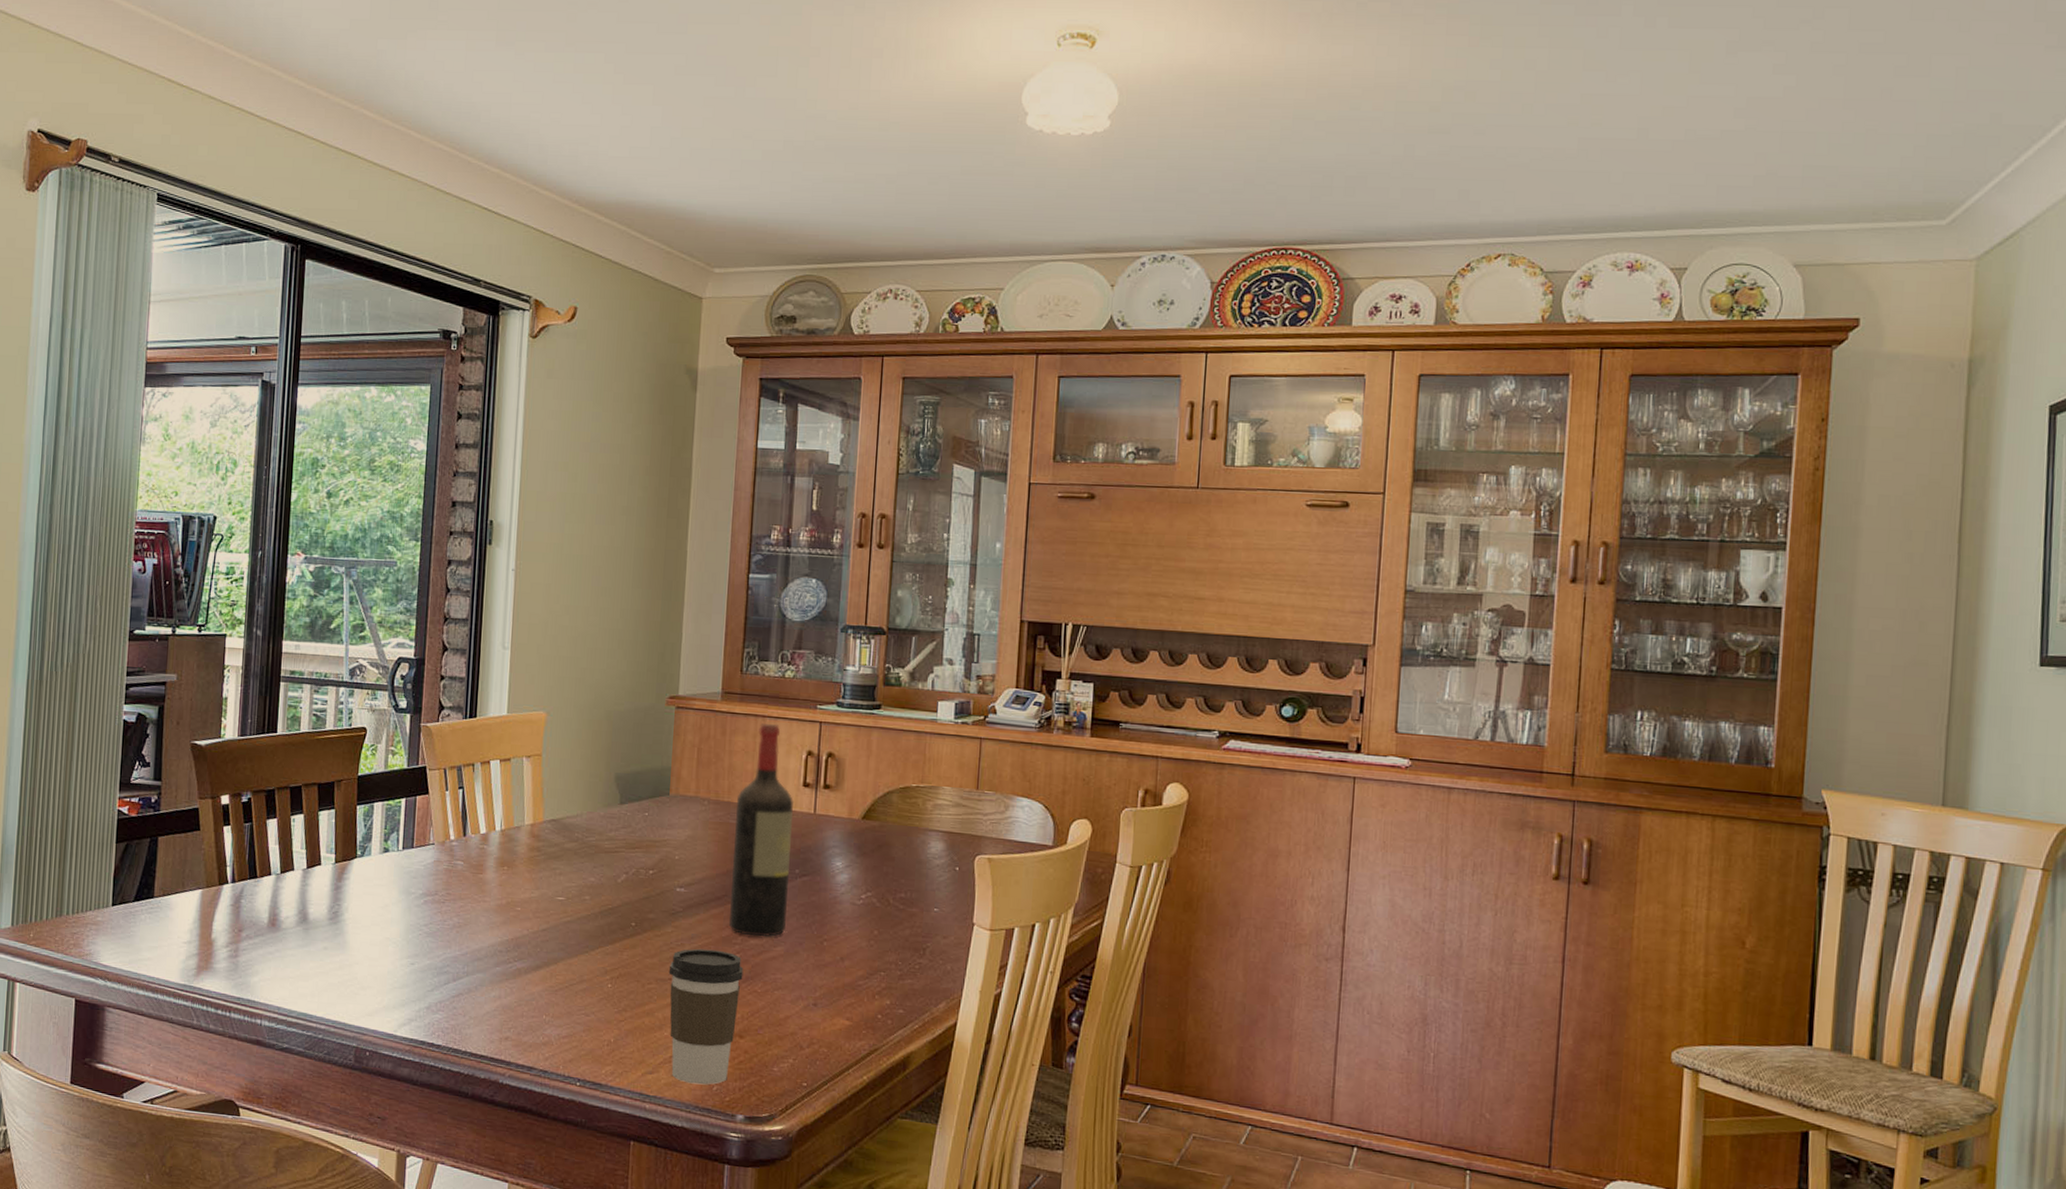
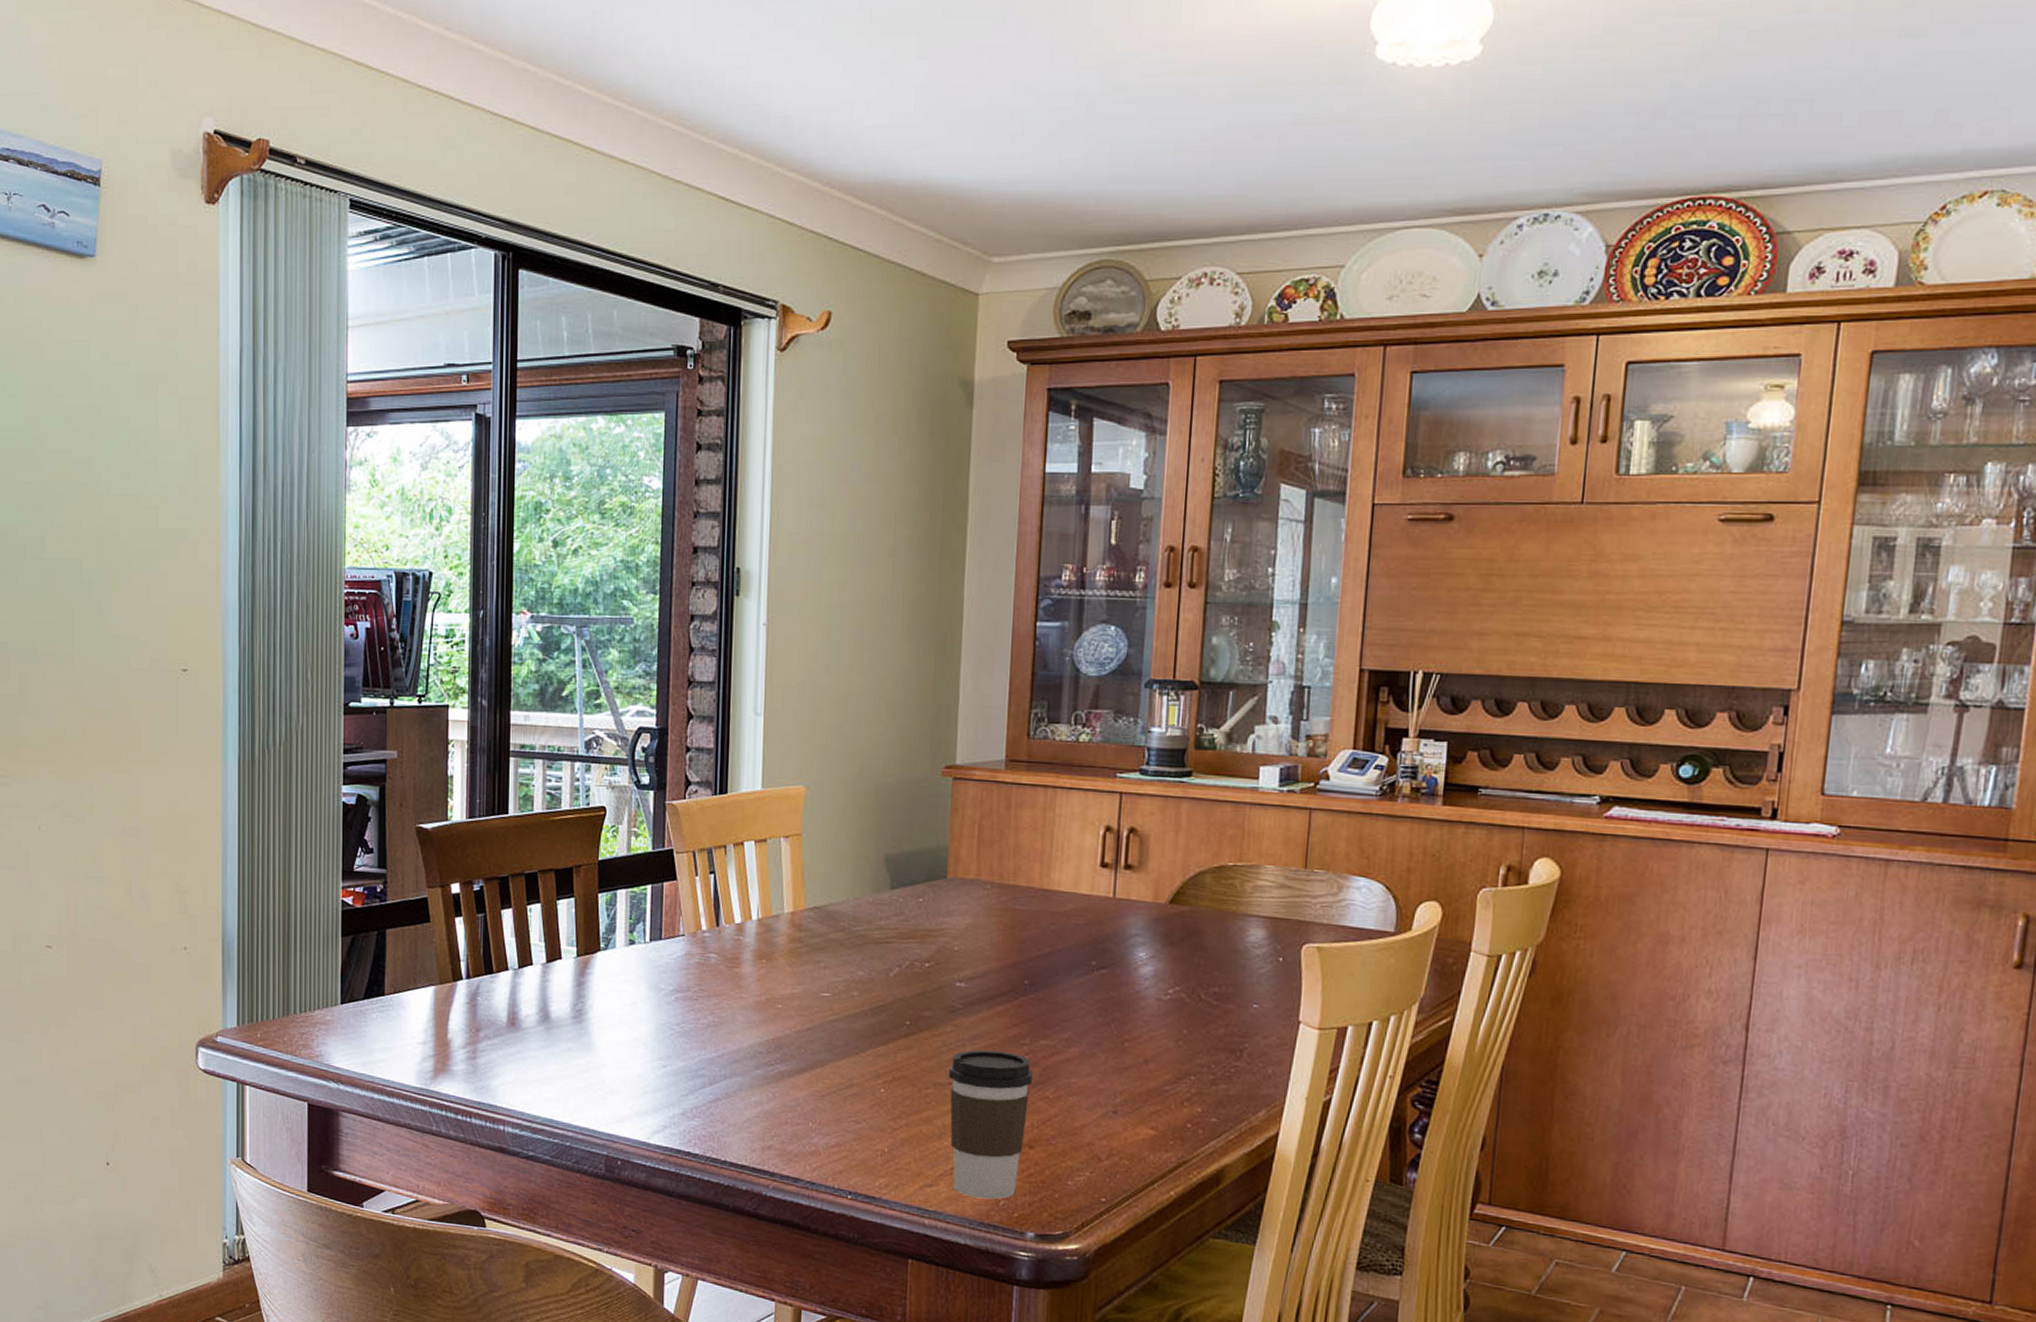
wine bottle: present [729,723,795,937] -> none [1016,795,1091,1037]

